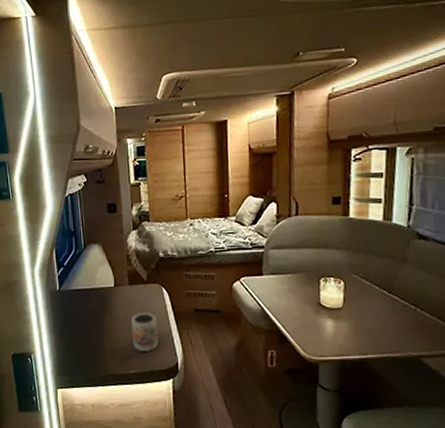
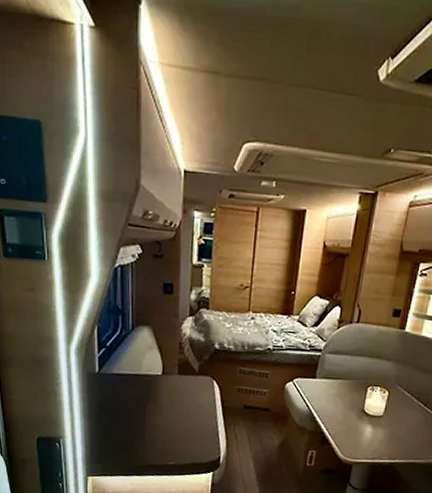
mug: present [130,313,158,351] -> none [175,404,204,444]

